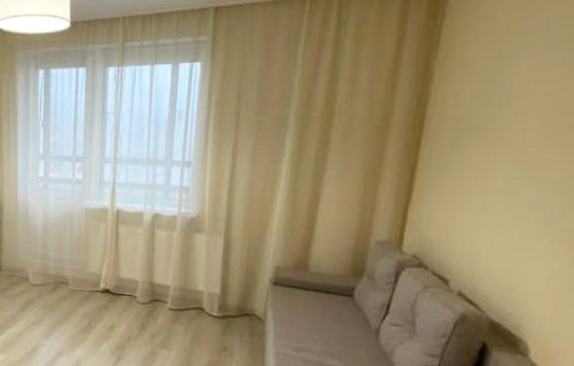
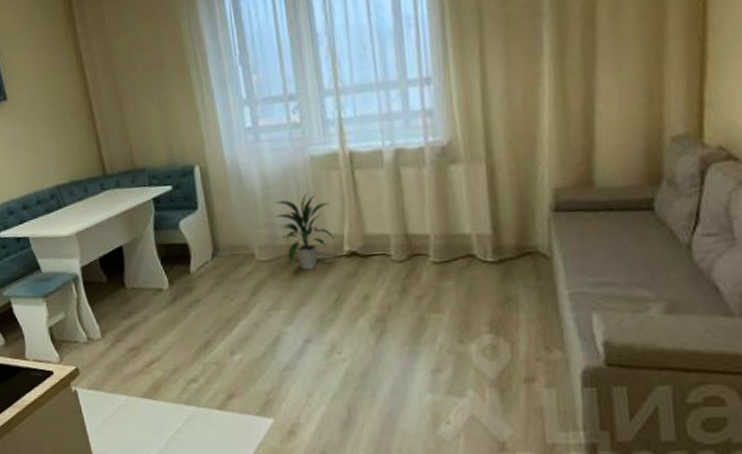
indoor plant: none [50,236,95,298] -> present [274,192,335,270]

